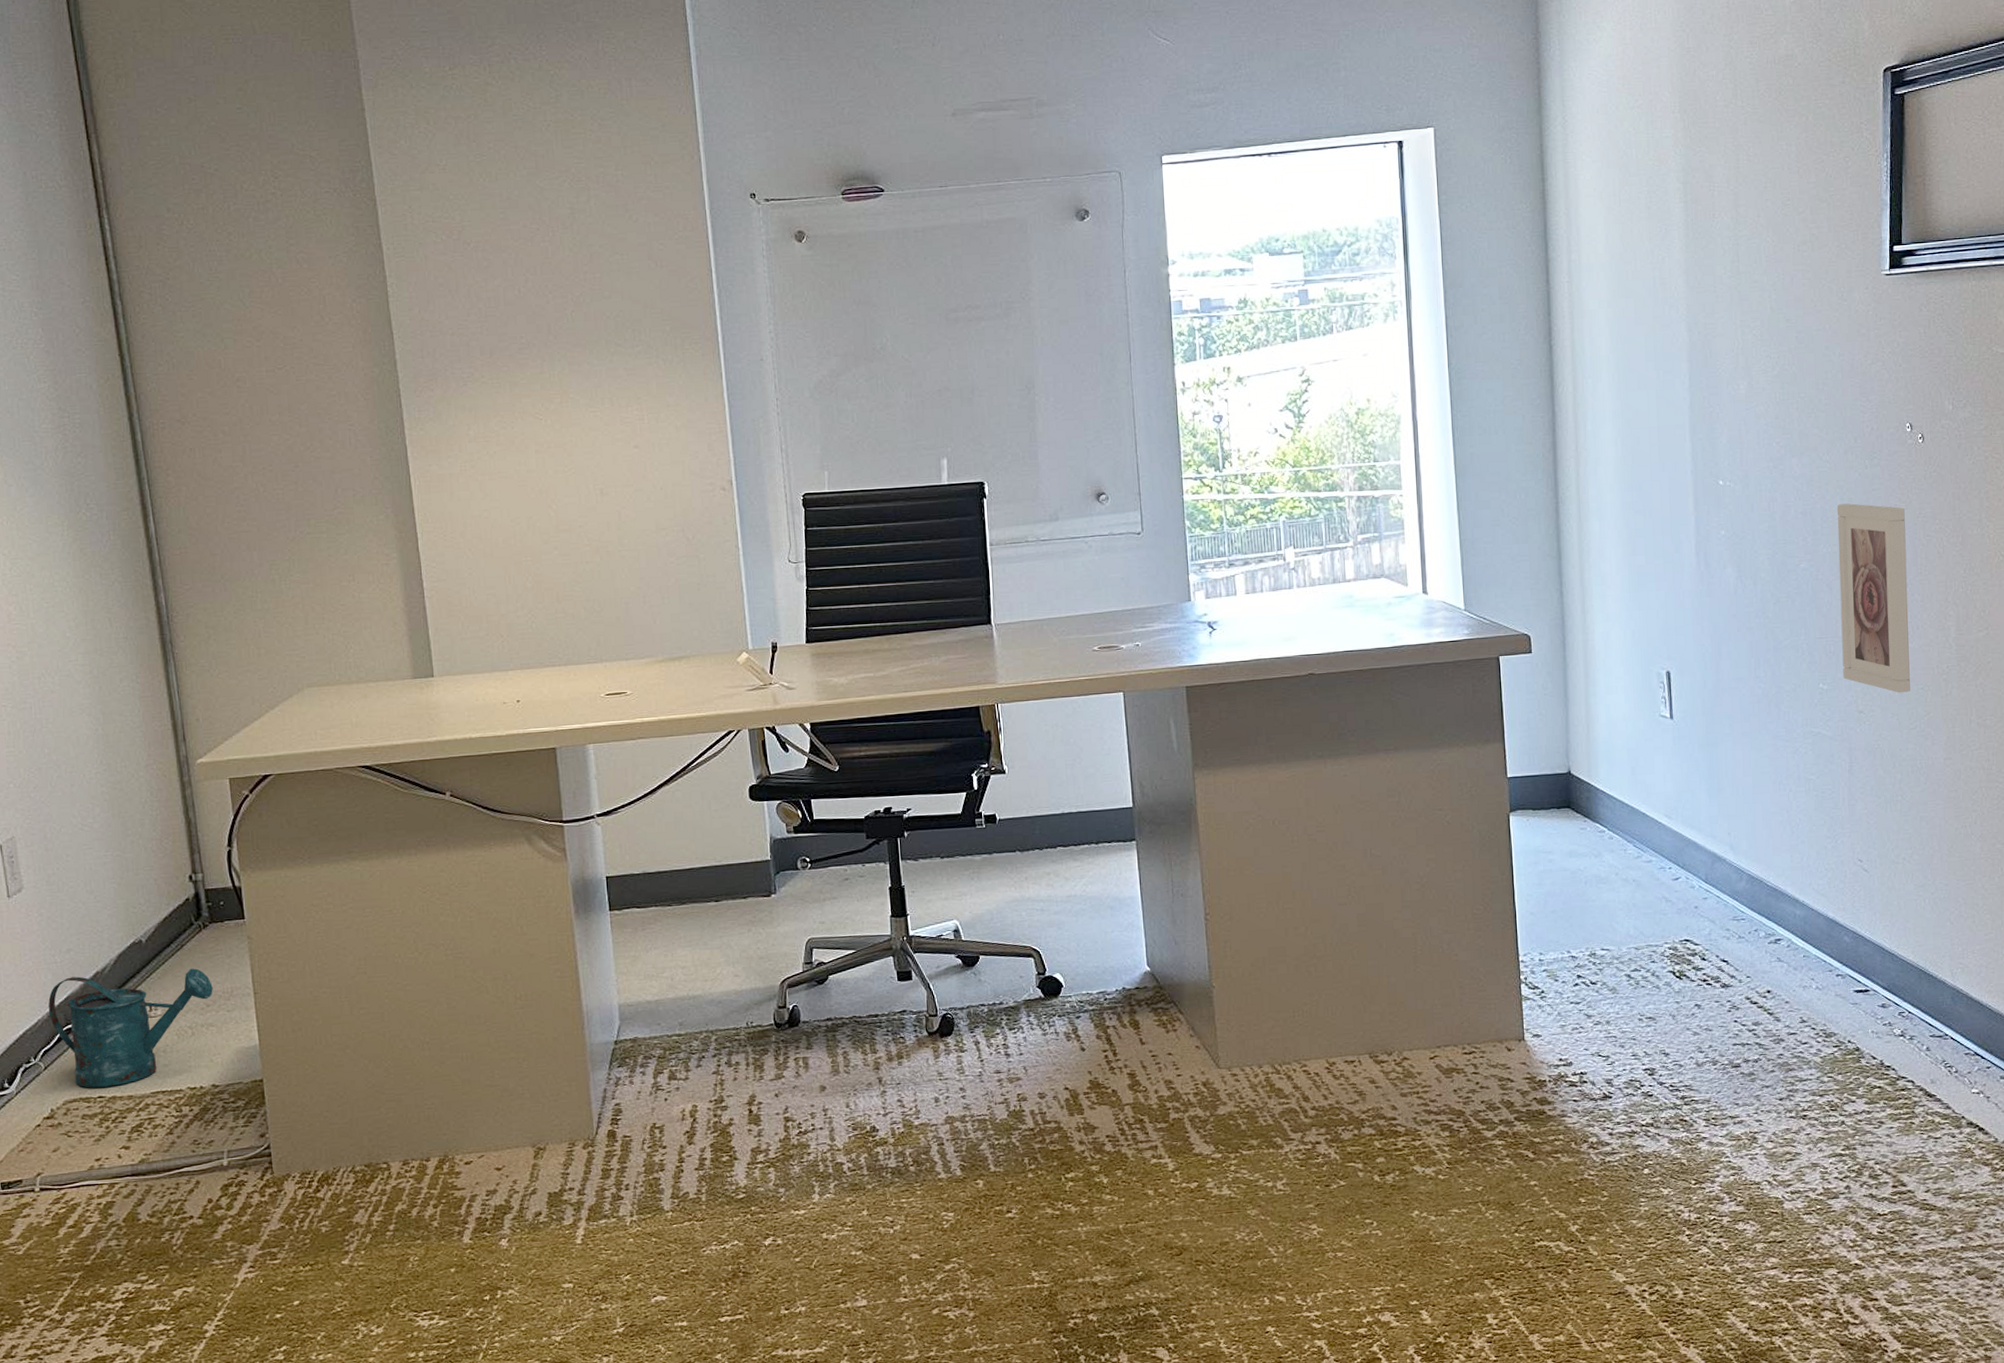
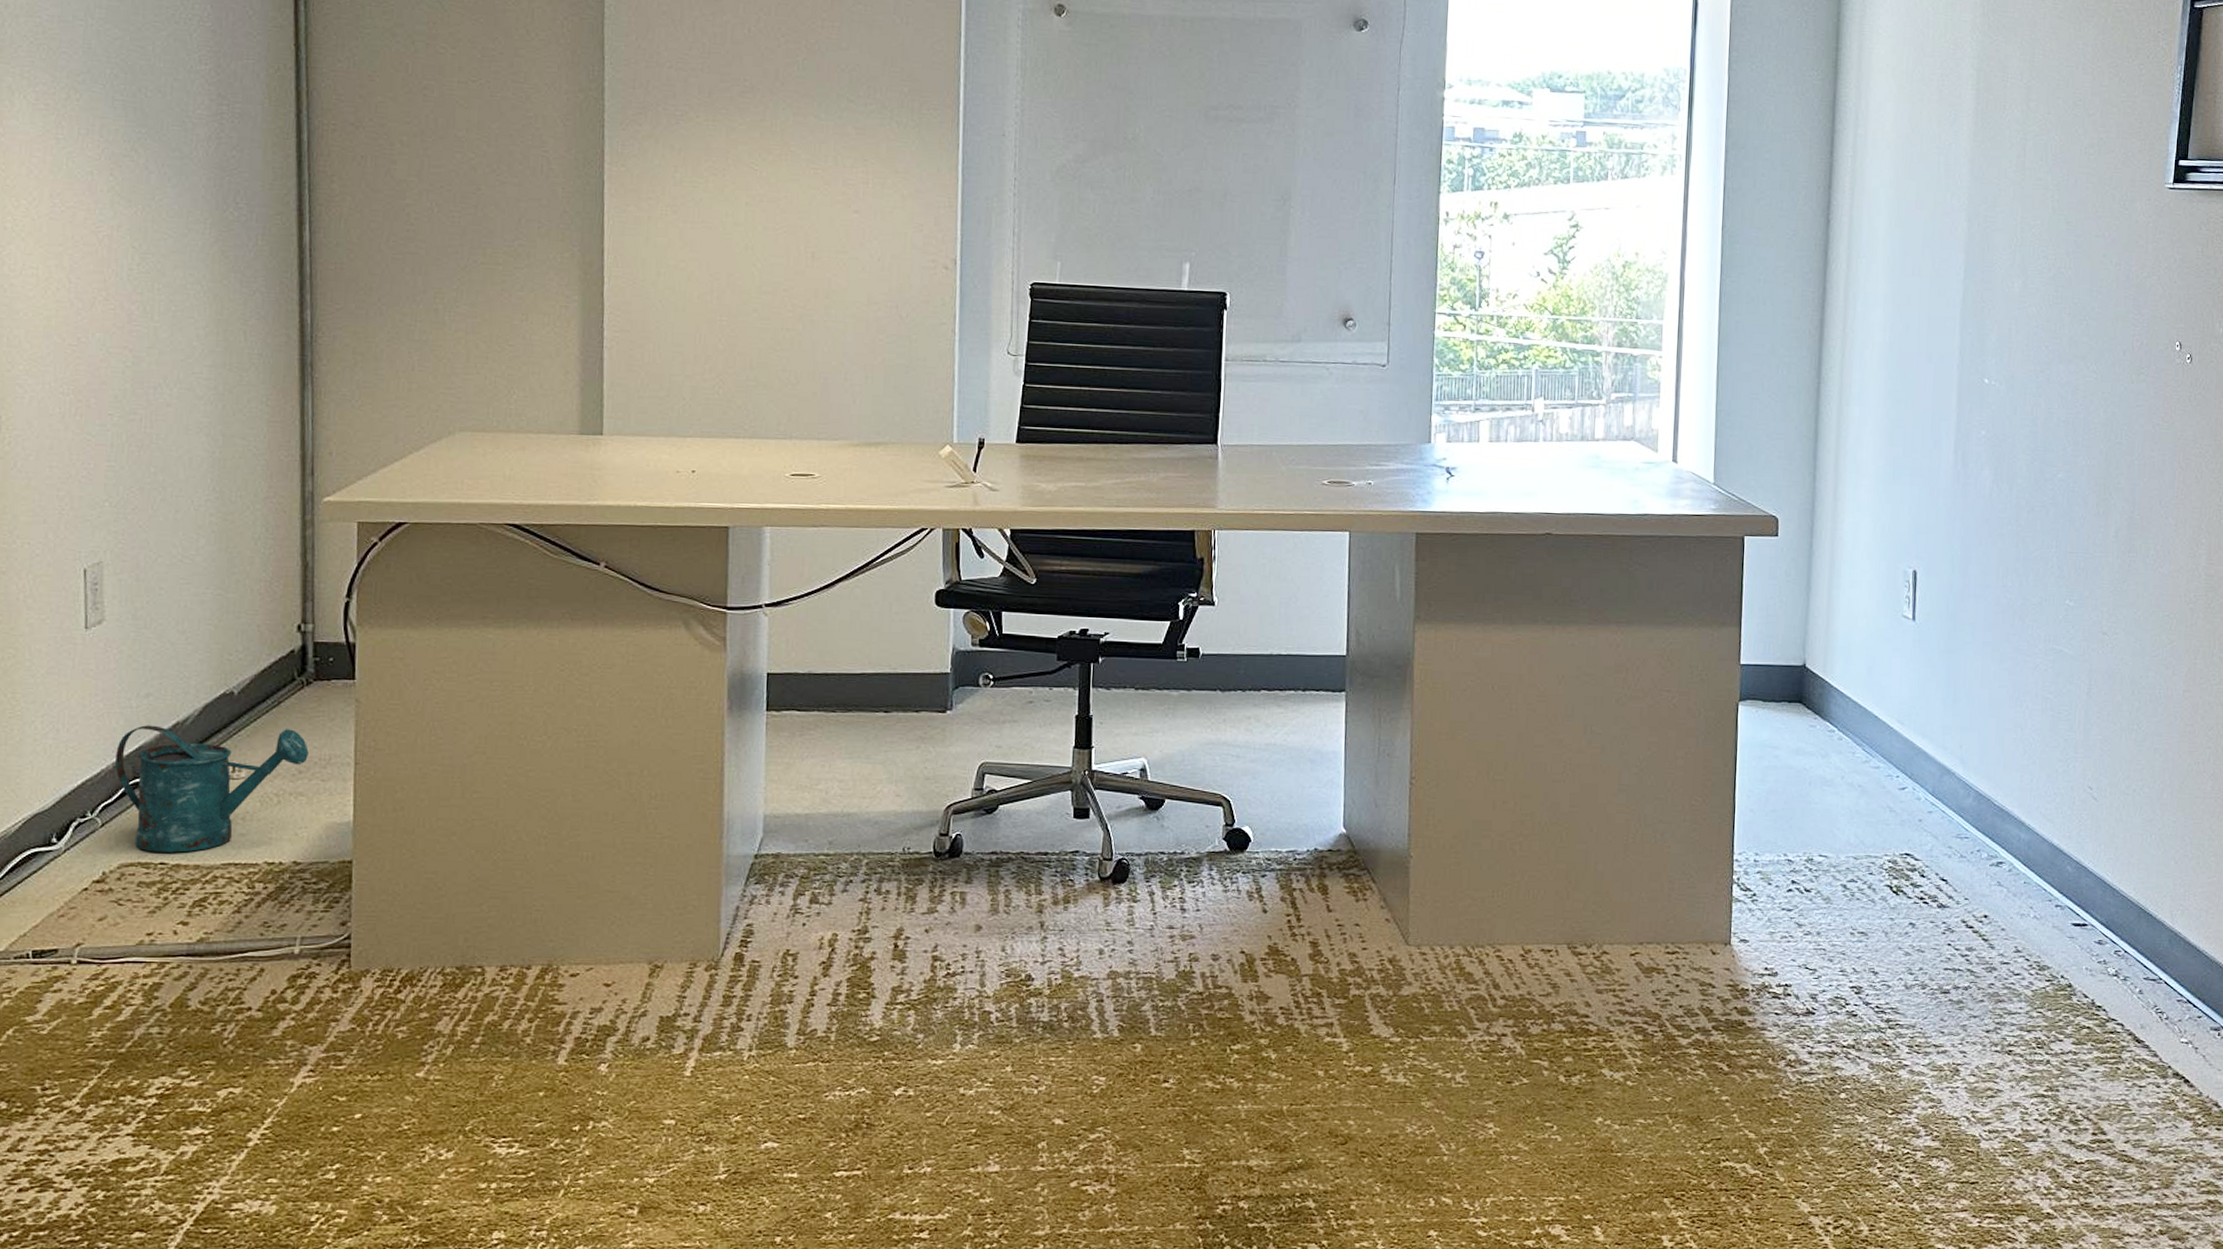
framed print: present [1836,503,1910,693] -> none [2090,417,2167,619]

